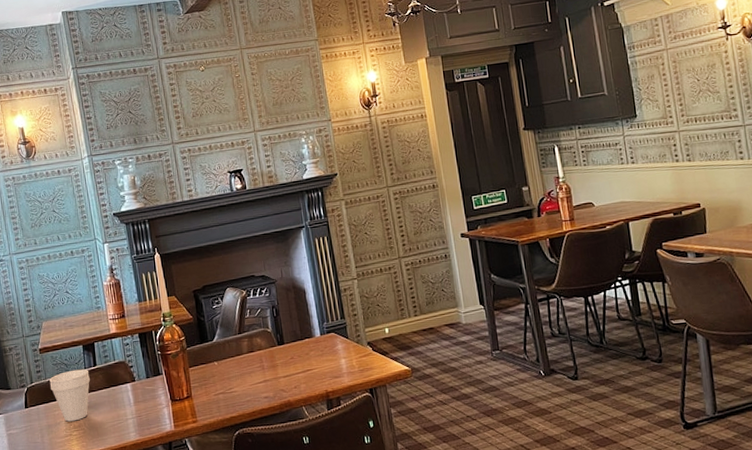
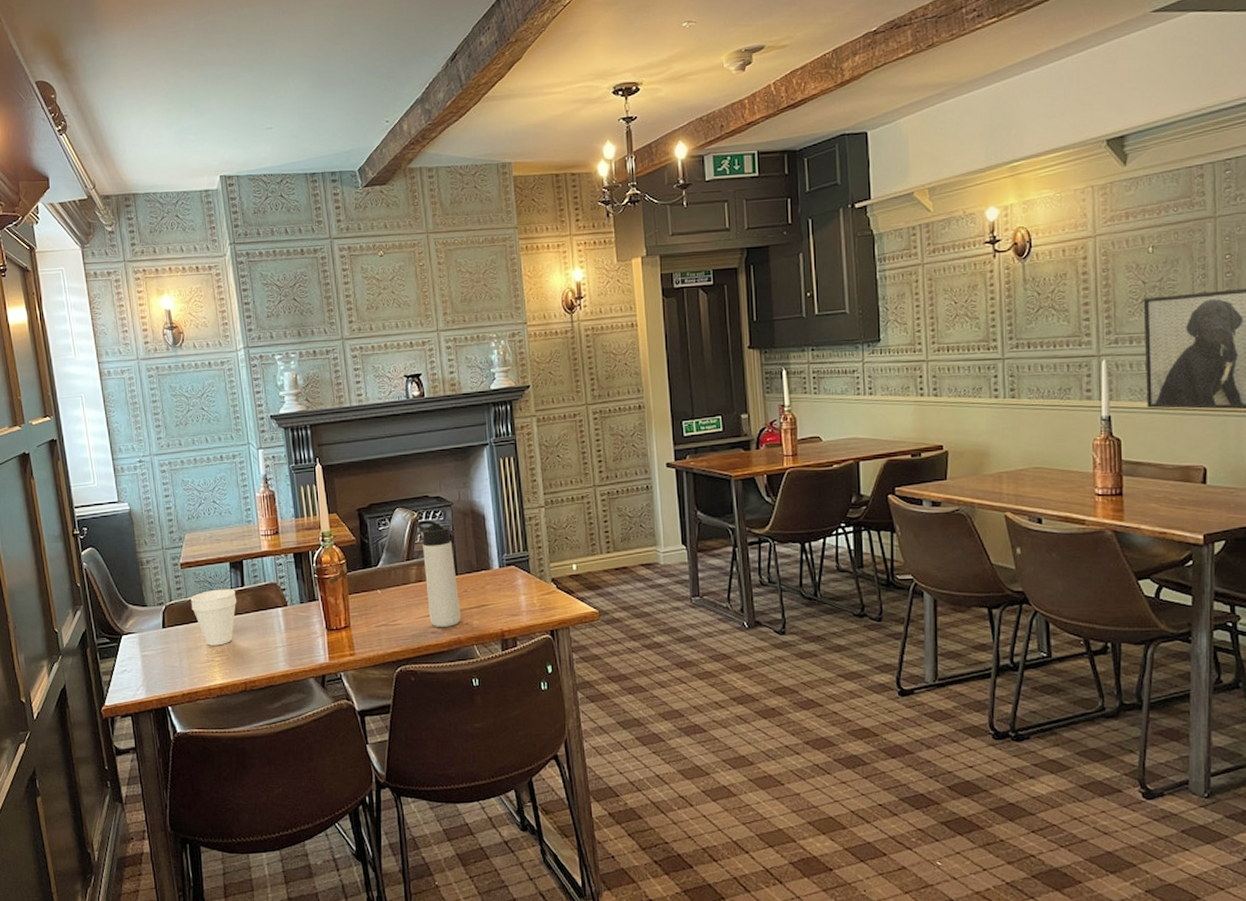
thermos bottle: none [246,296,290,392] -> present [417,520,461,627]

